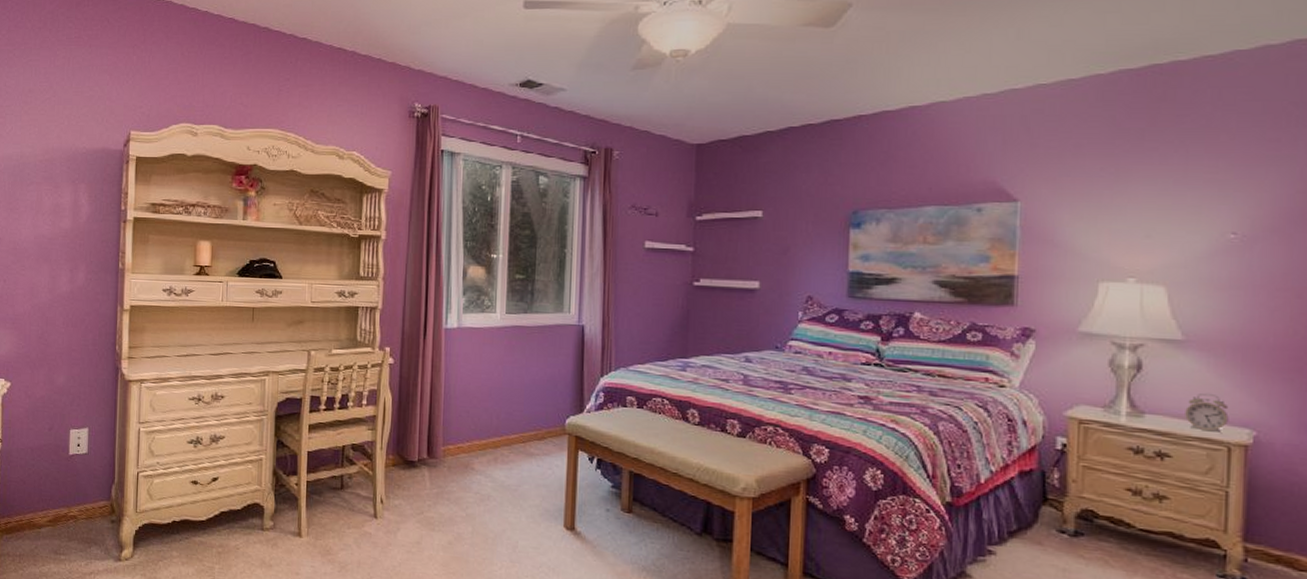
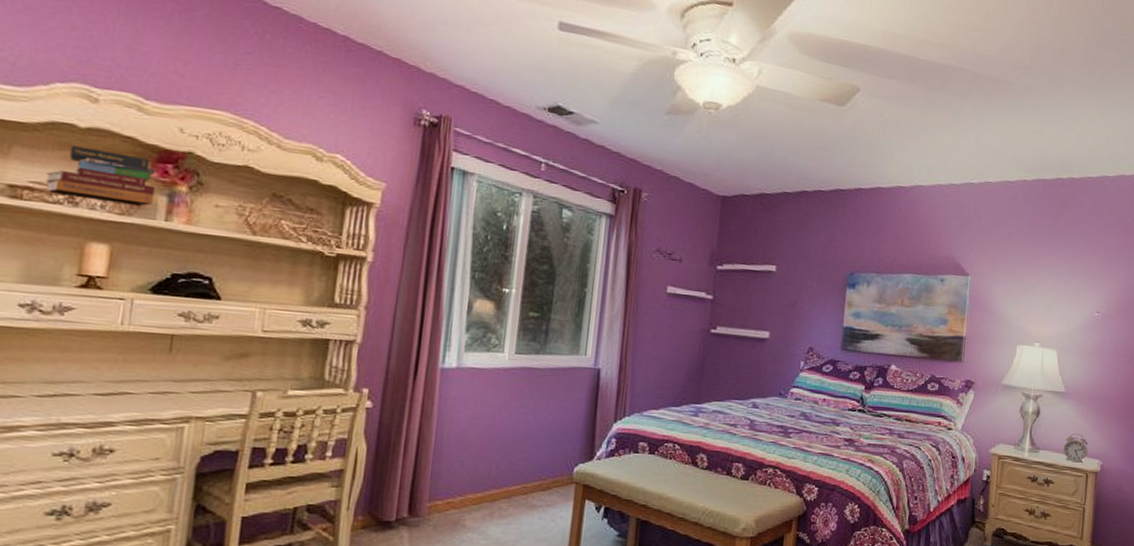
books: none [171,170,236,211] -> present [45,145,156,207]

